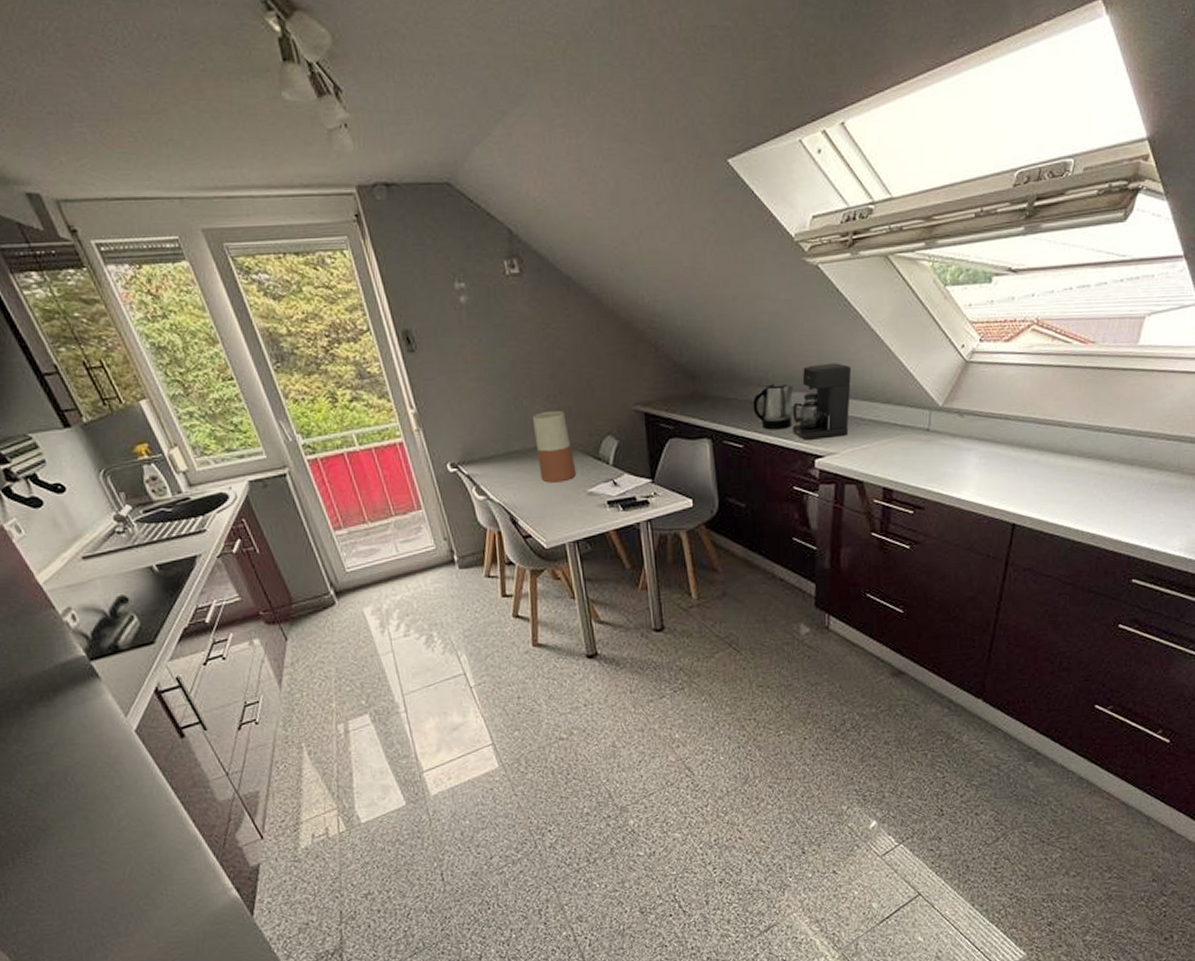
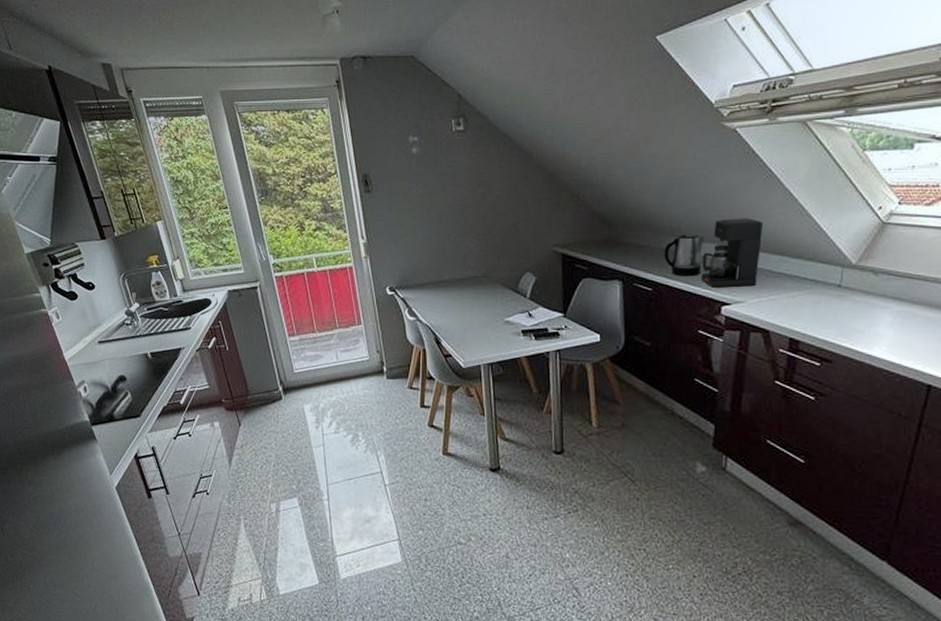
vase: present [532,410,577,483] -> none [462,247,497,310]

